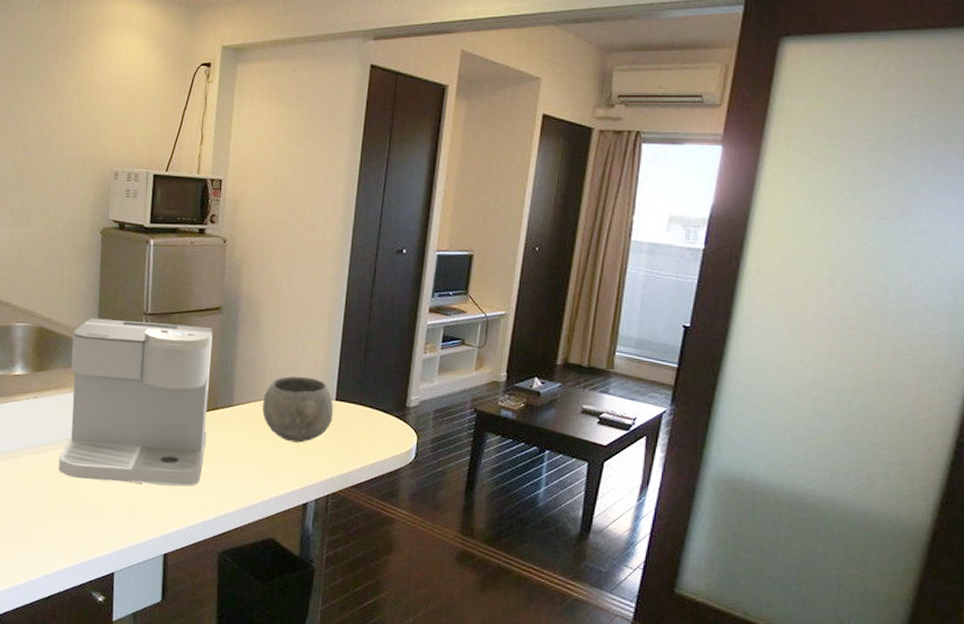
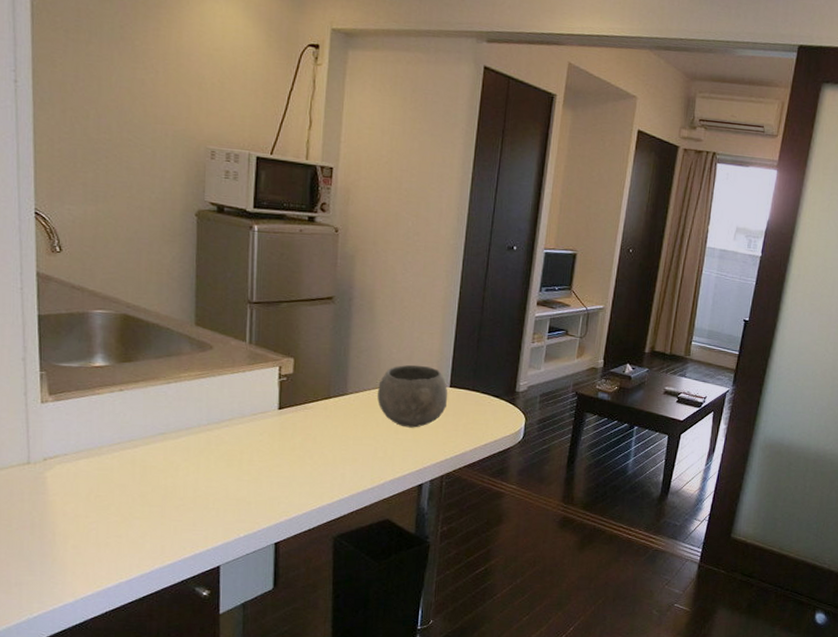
coffee maker: present [59,318,213,487] -> none [152,305,325,476]

